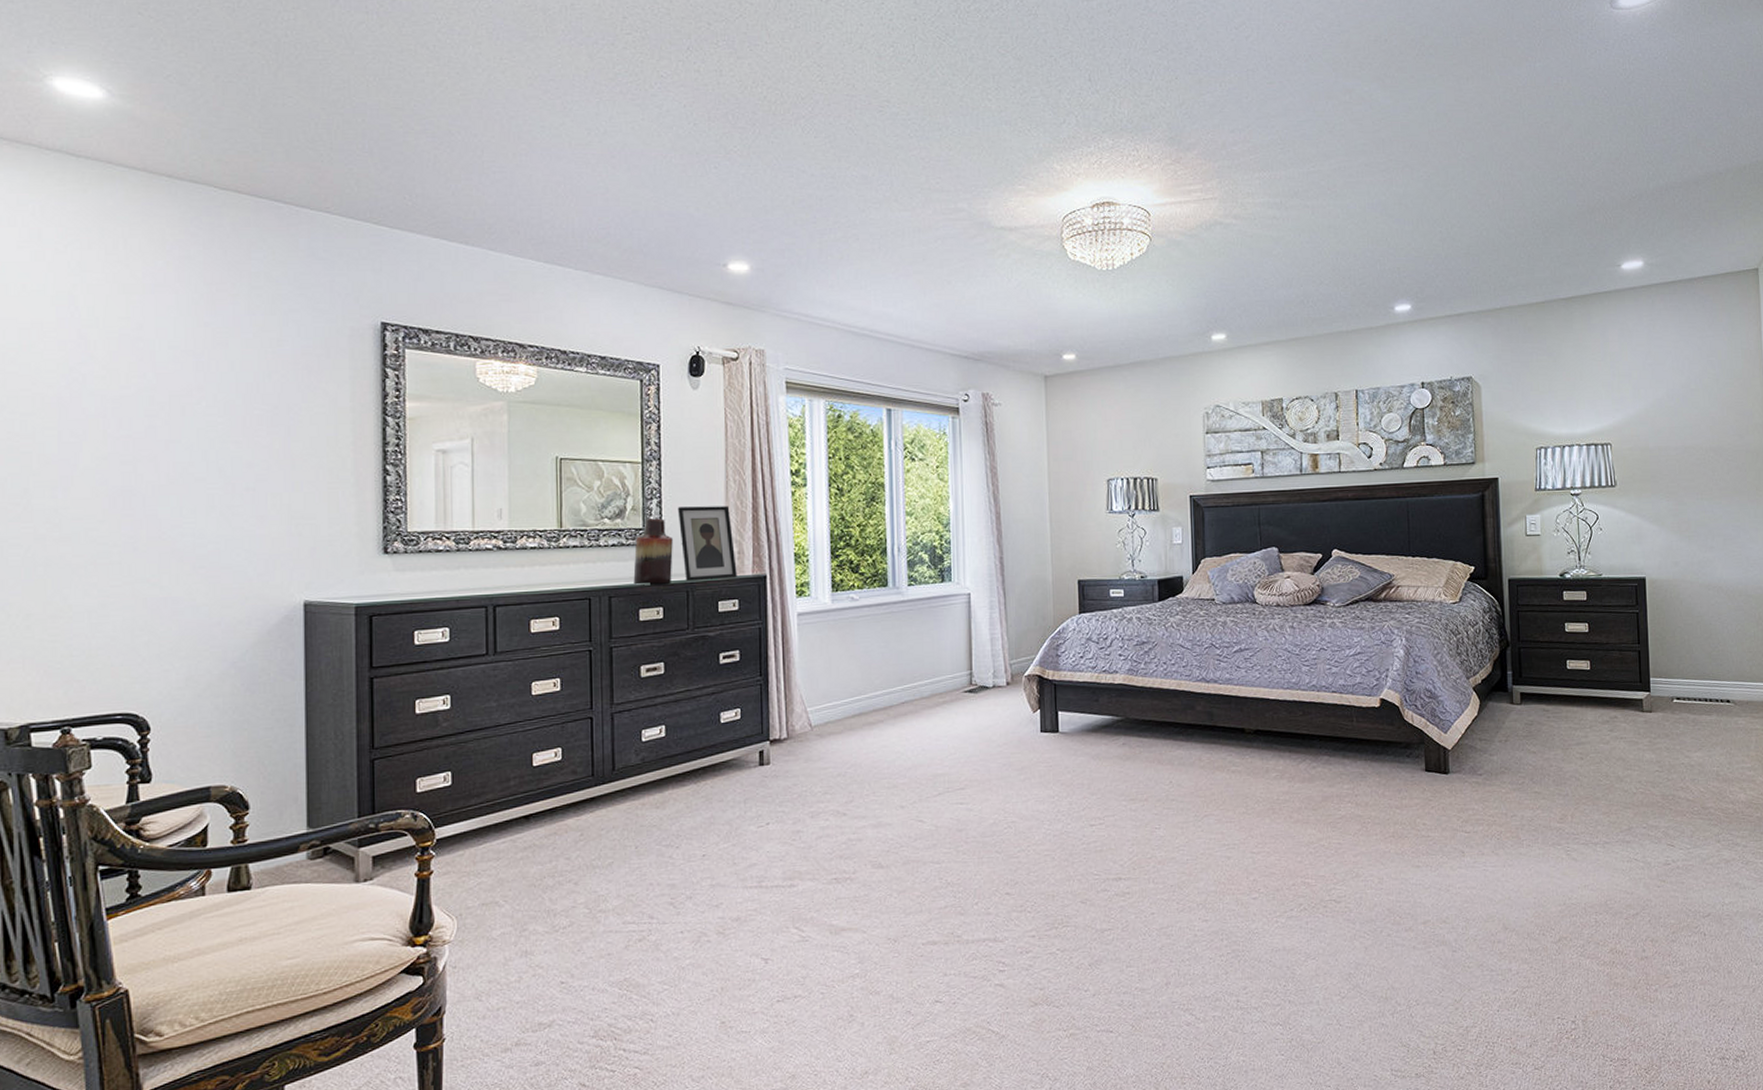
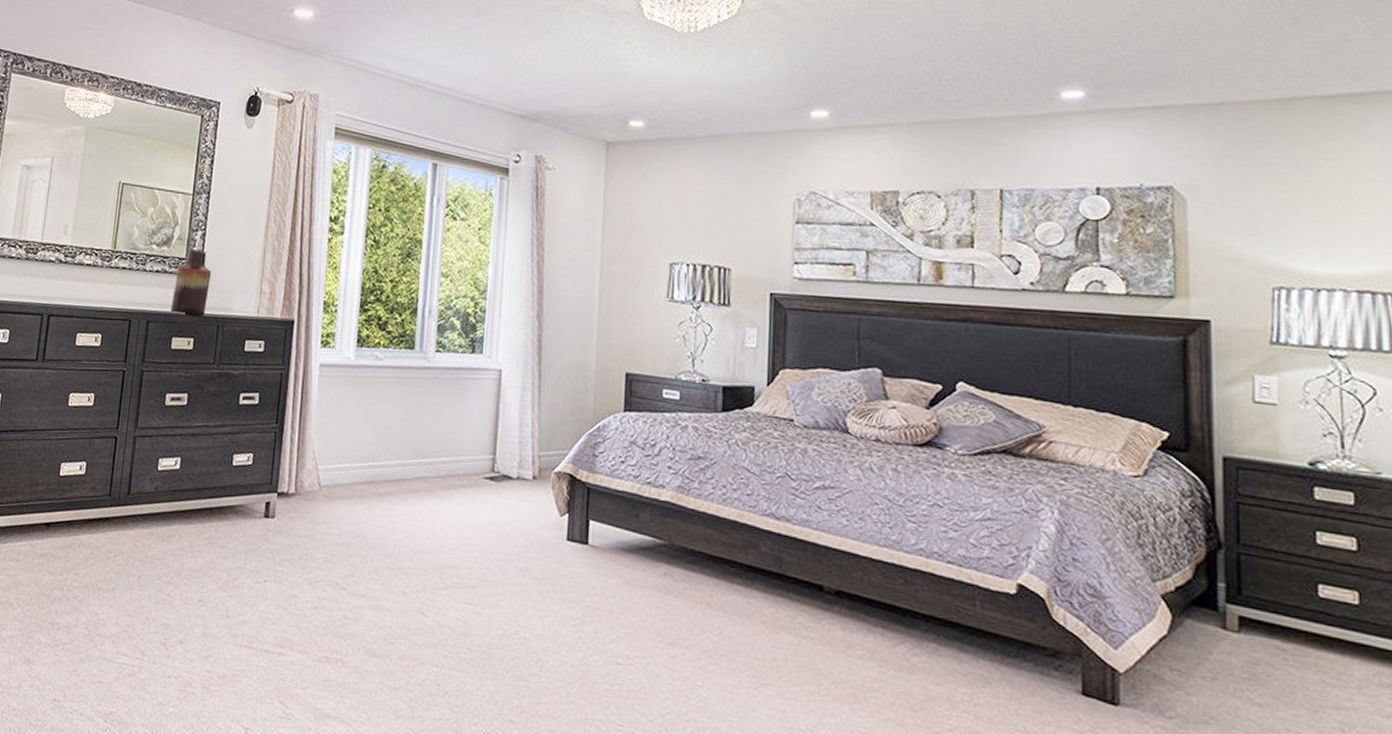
picture frame: present [677,506,737,581] -> none [217,241,268,319]

